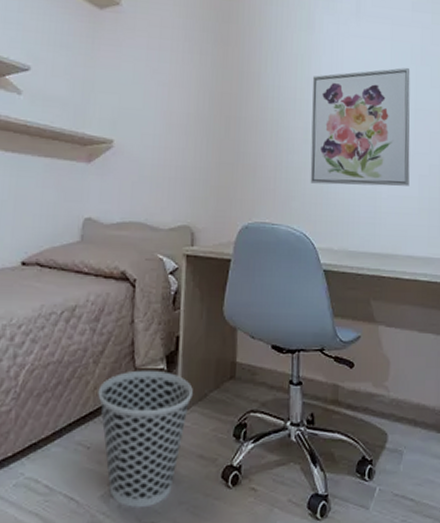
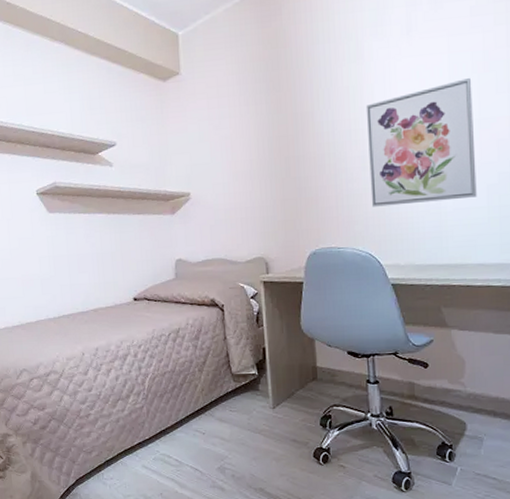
wastebasket: present [98,370,193,507] -> none [205,375,282,477]

